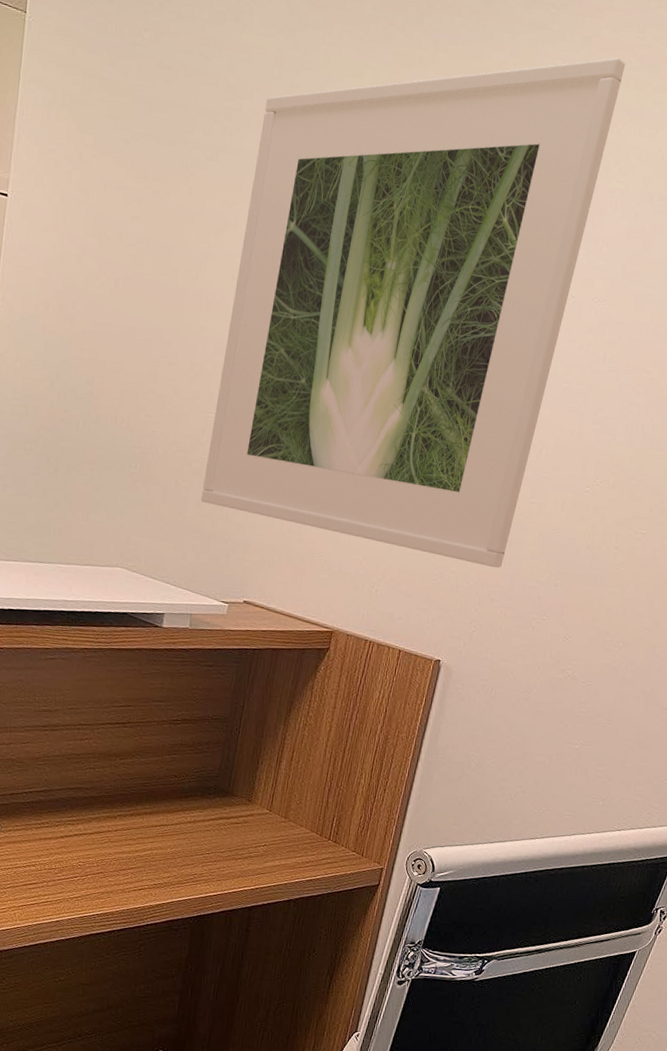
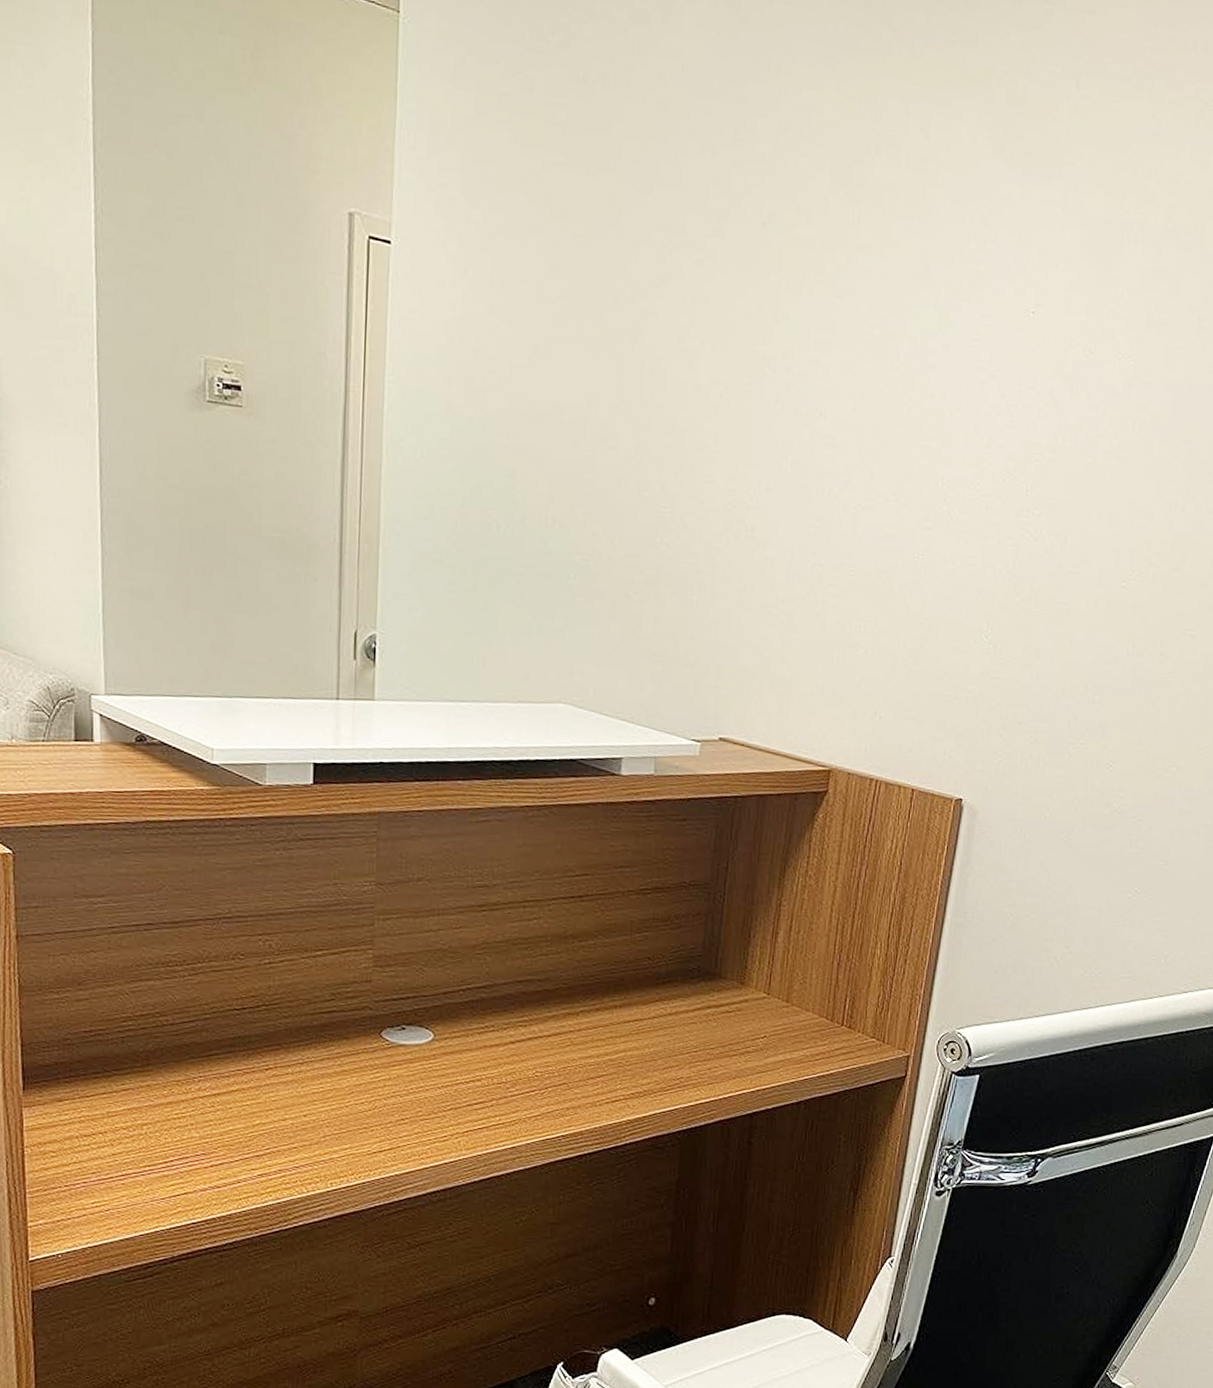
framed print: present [200,57,626,568] -> none [658,63,1136,684]

